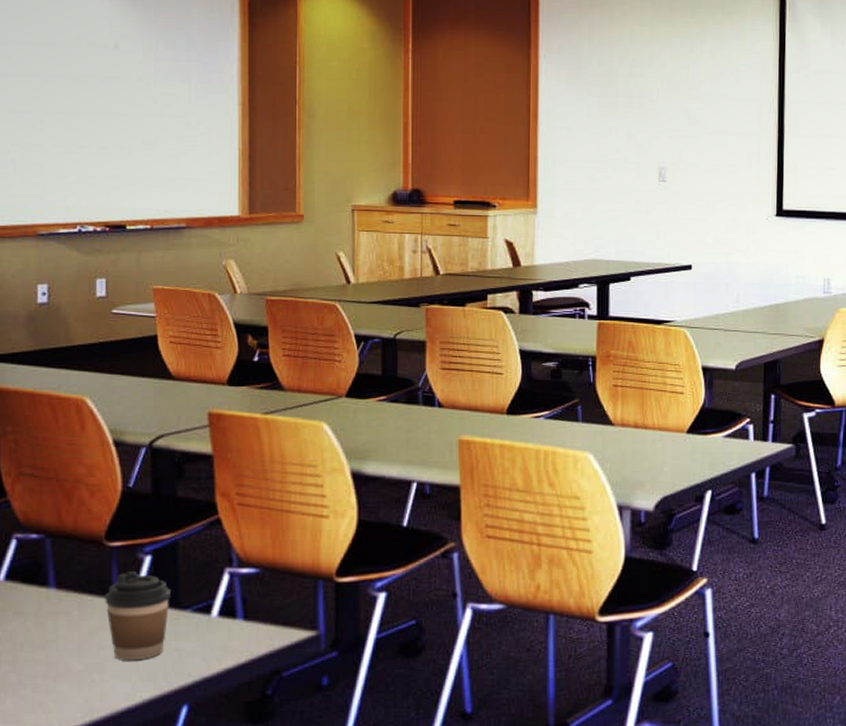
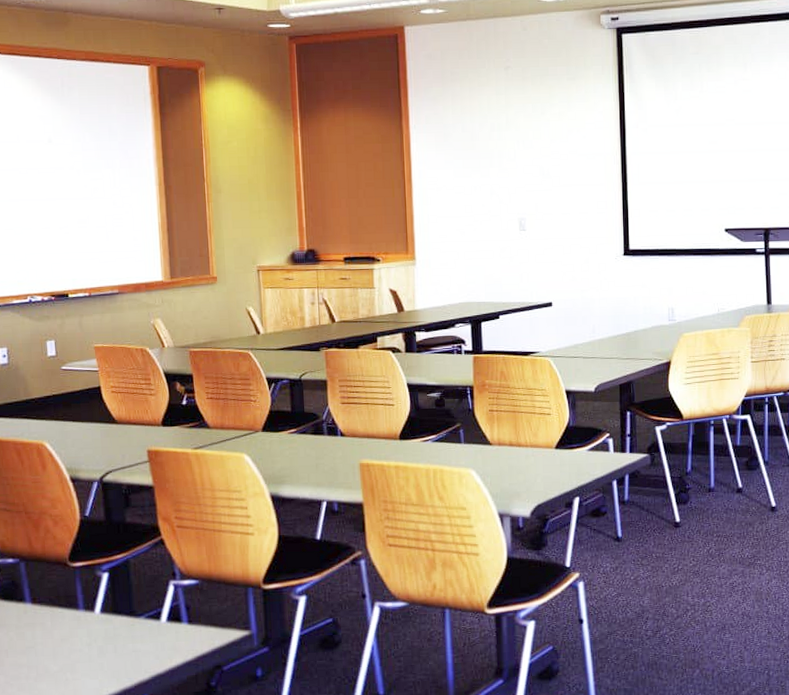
coffee cup: present [105,572,170,661] -> none [72,587,126,662]

